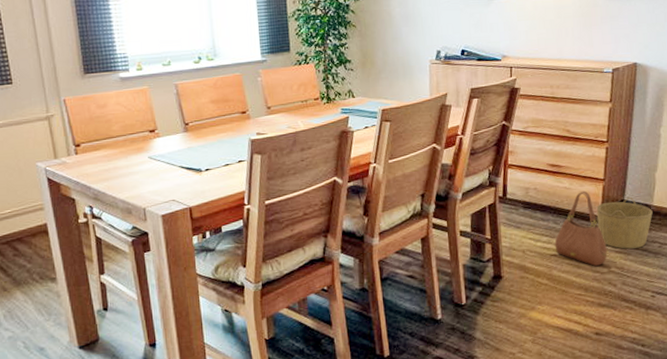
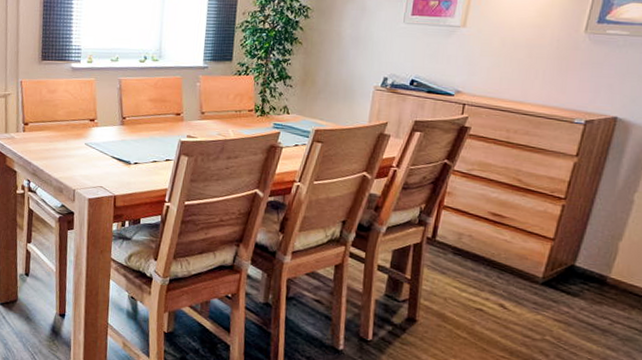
handbag: present [554,190,608,266] -> none [482,247,545,331]
basket: present [596,196,653,249] -> none [537,263,608,321]

